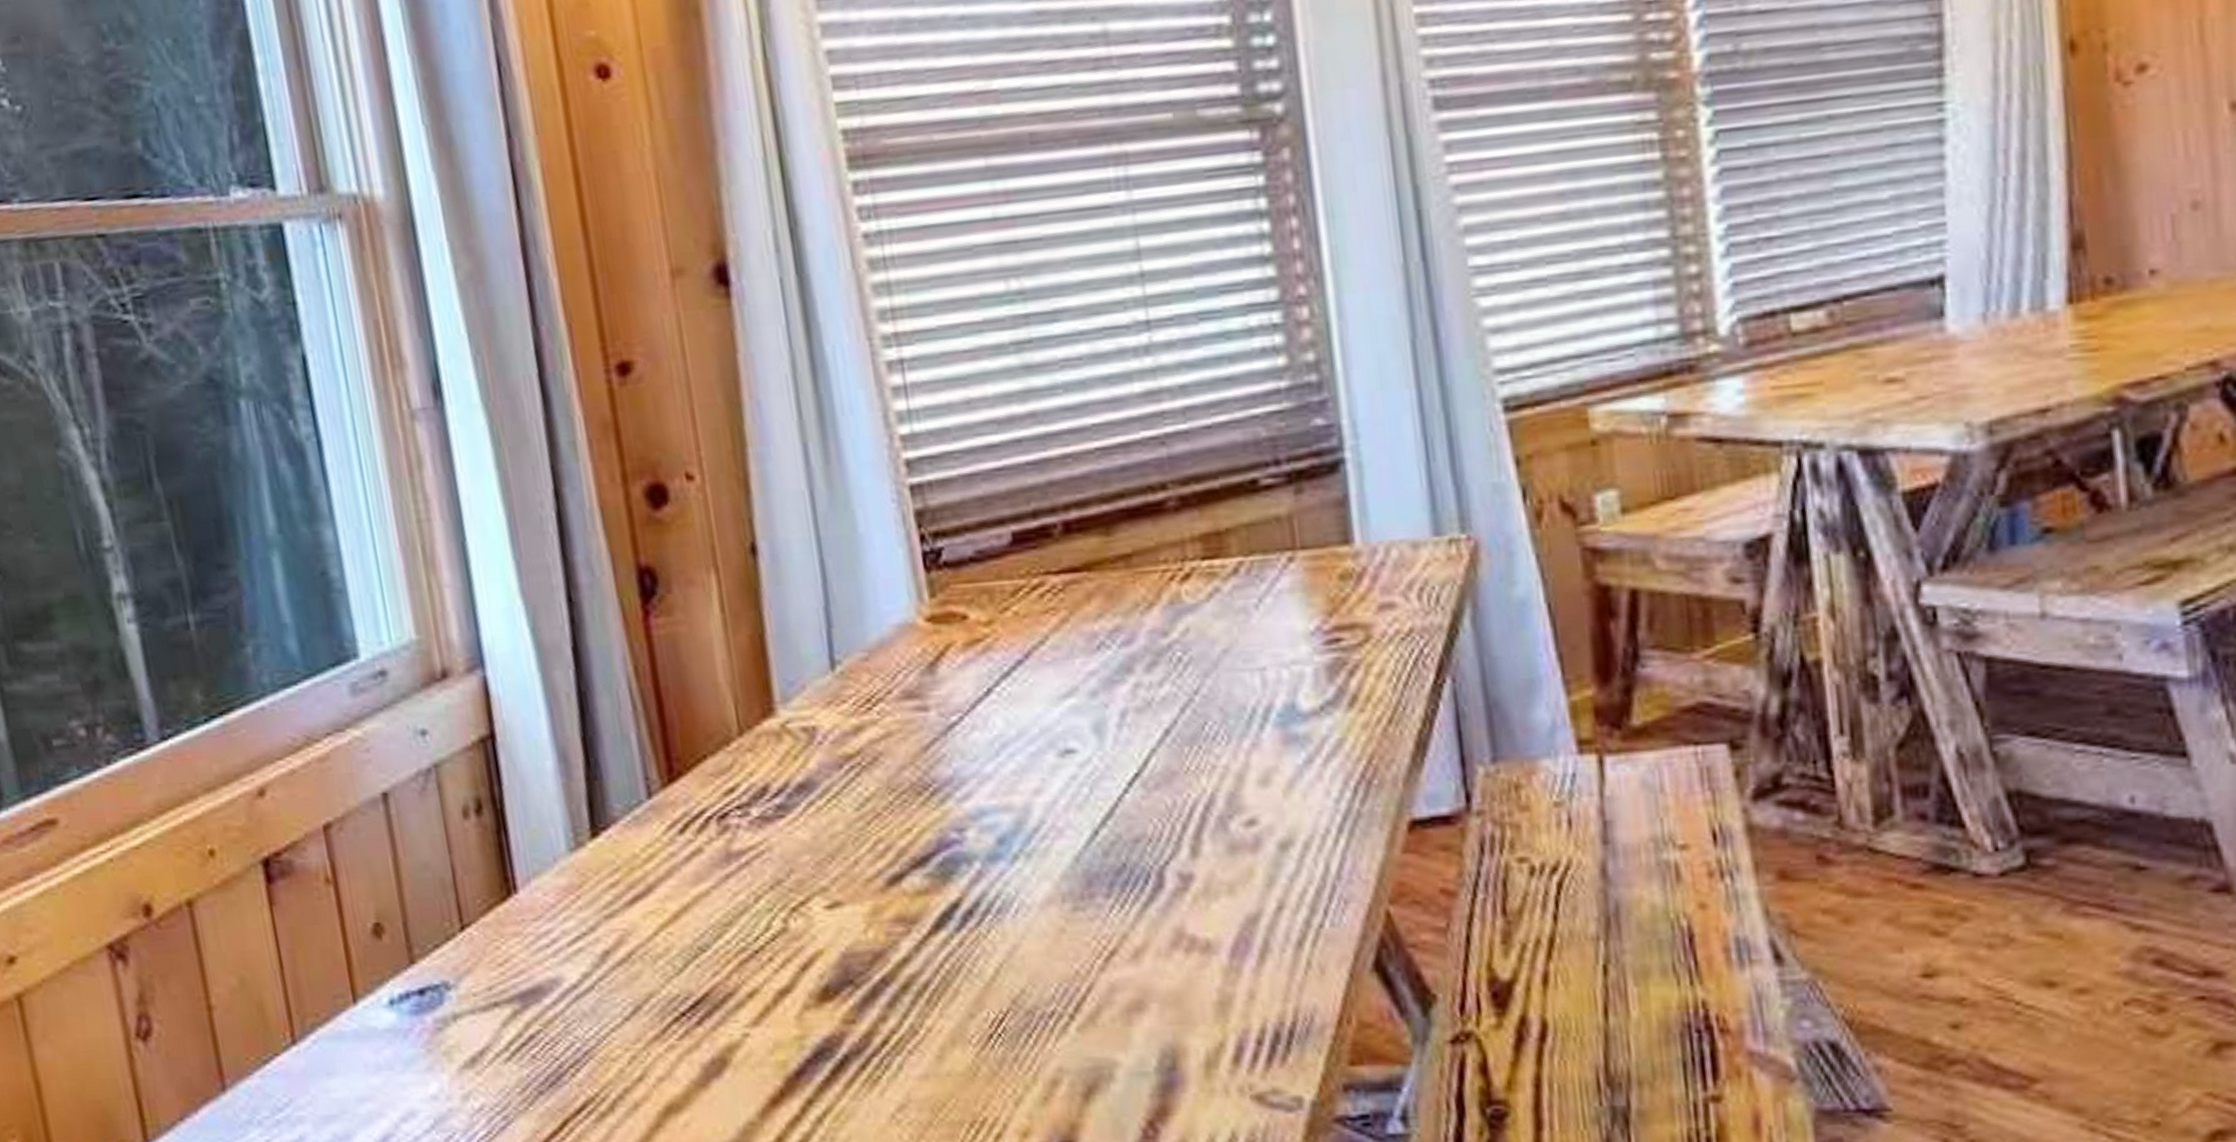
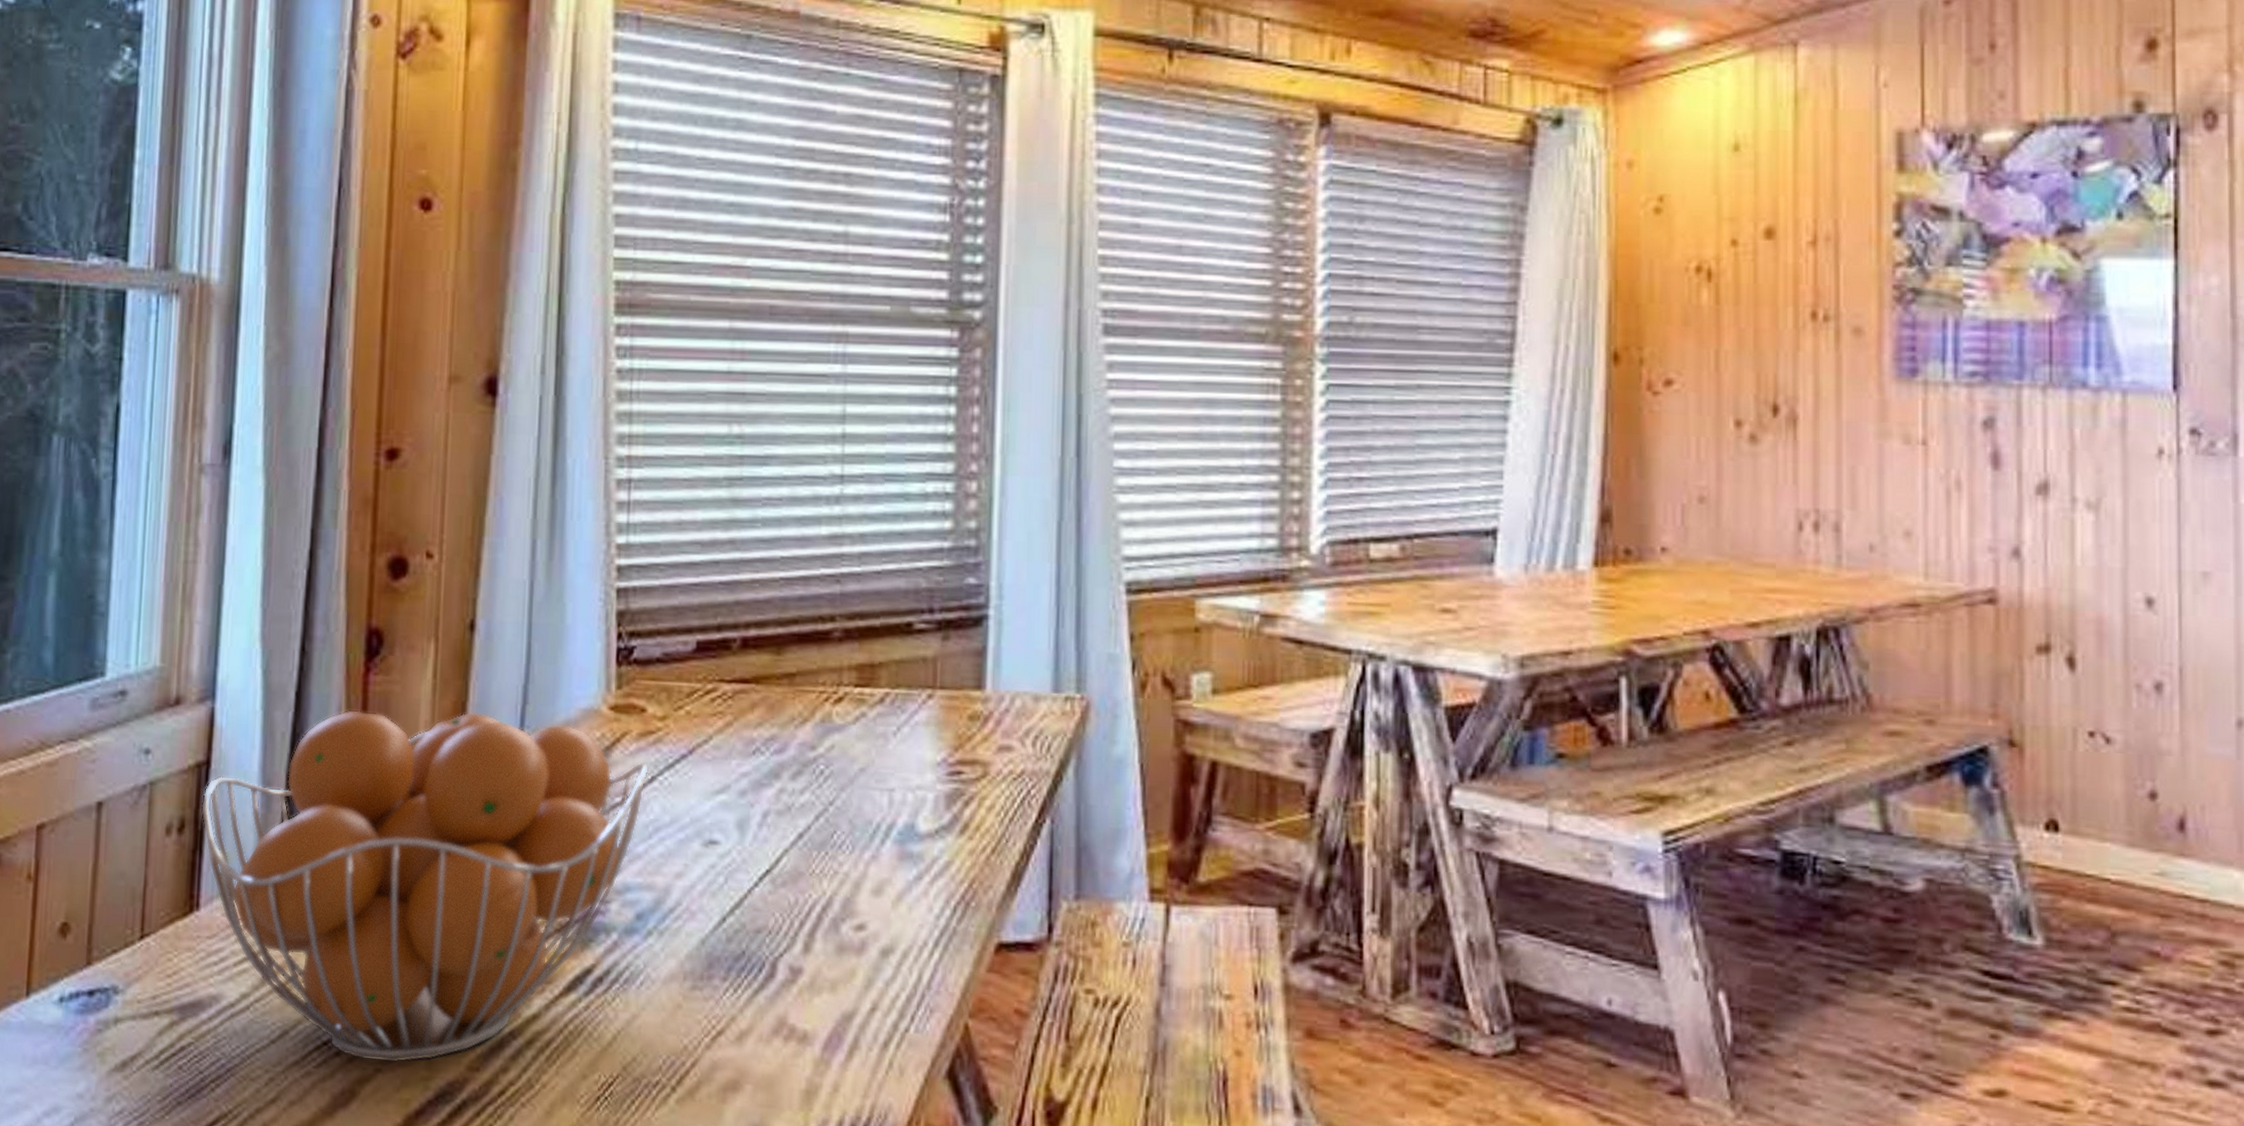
fruit basket: none [494,643,983,1027] -> present [201,709,649,1064]

